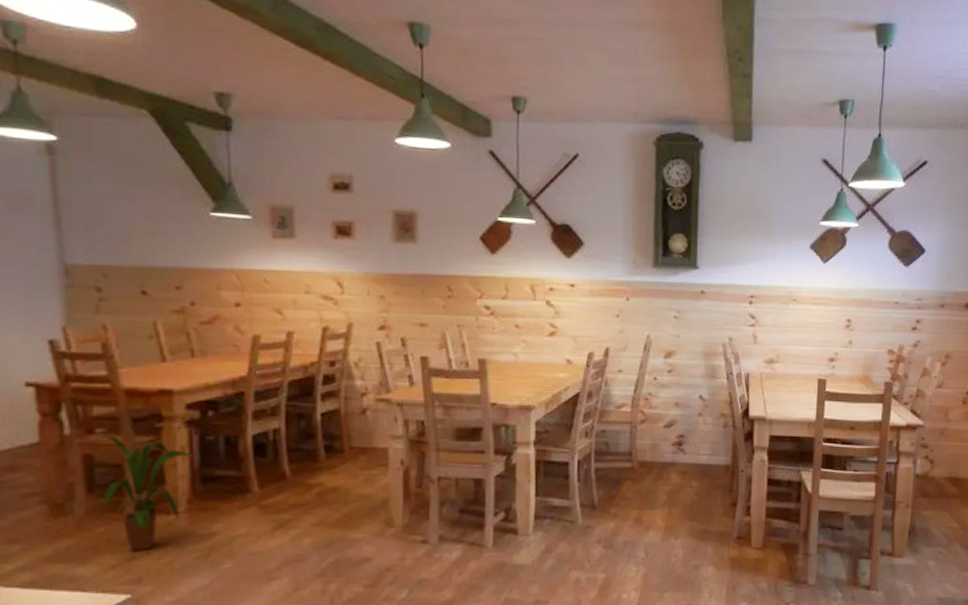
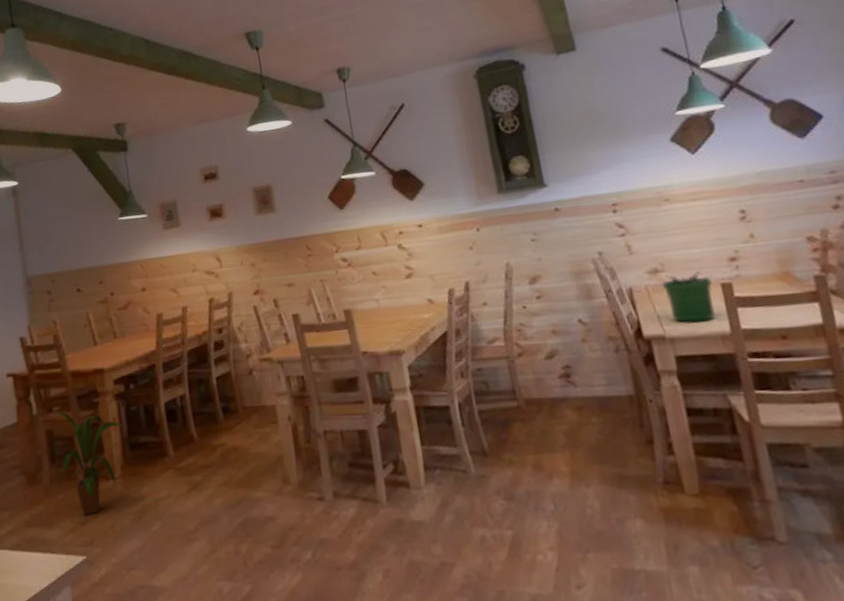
planter: none [773,365,815,409] -> present [661,270,715,324]

